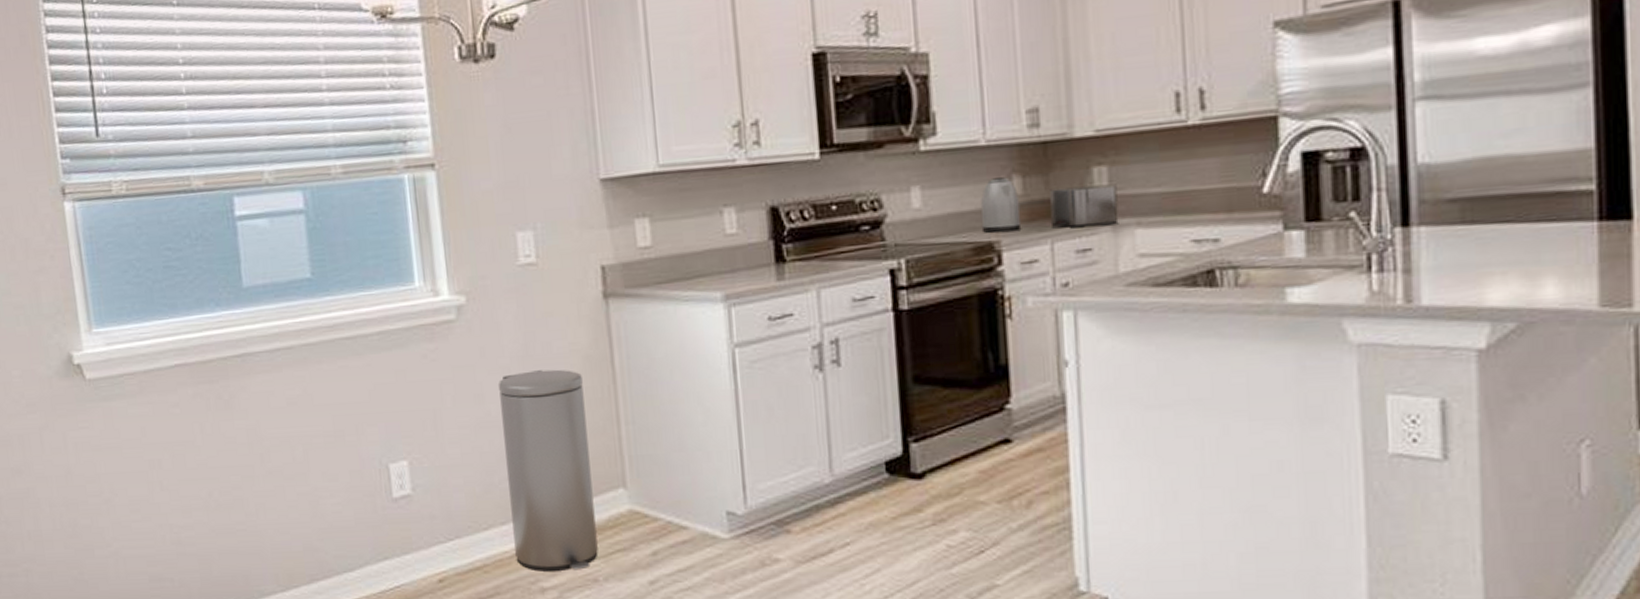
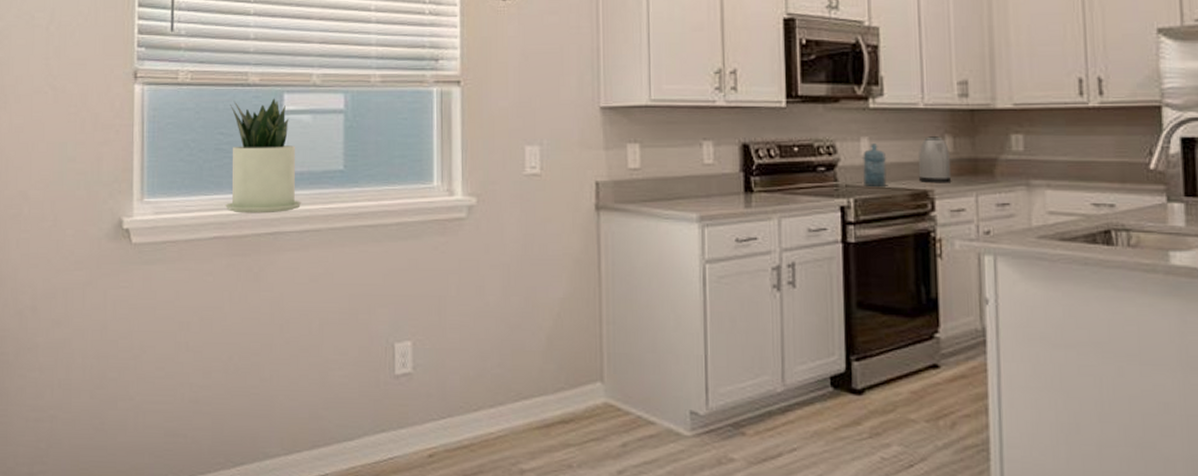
planter: none [174,203,269,337] -> present [225,98,302,214]
pedal bin: present [497,369,598,571] -> none [497,269,574,456]
canister: none [912,192,944,244] -> present [861,144,887,186]
toaster: present [1049,185,1119,228] -> none [975,150,1032,185]

